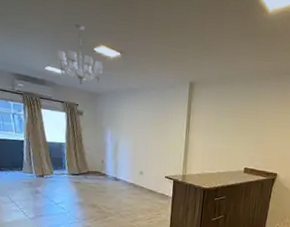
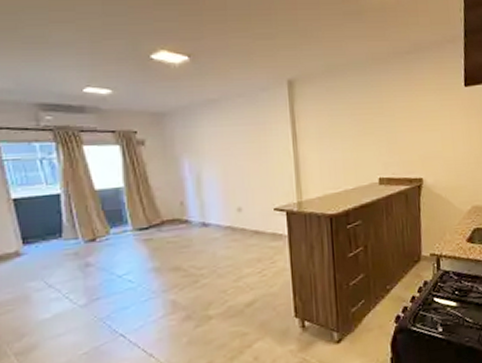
chandelier: present [56,23,103,84] -> none [98,27,167,104]

